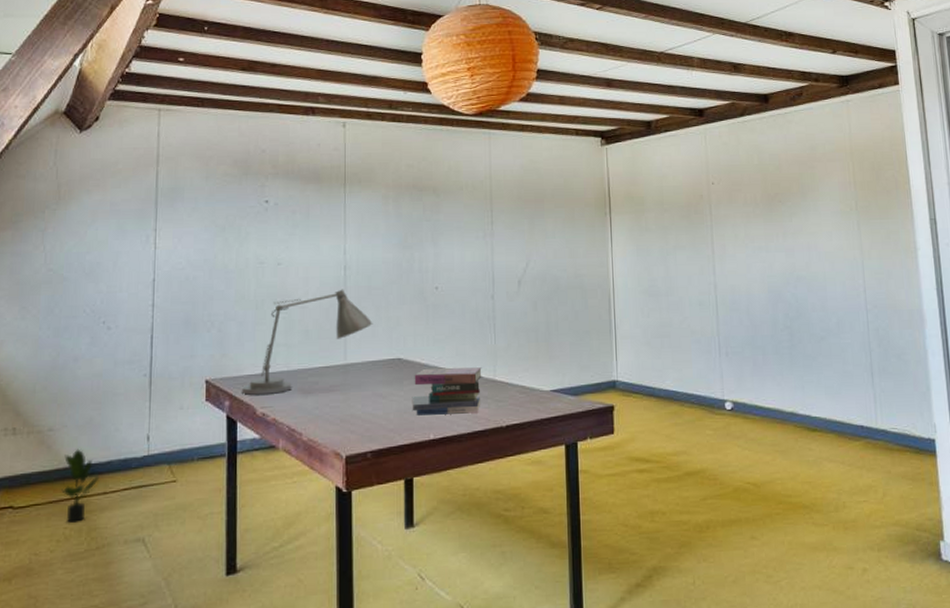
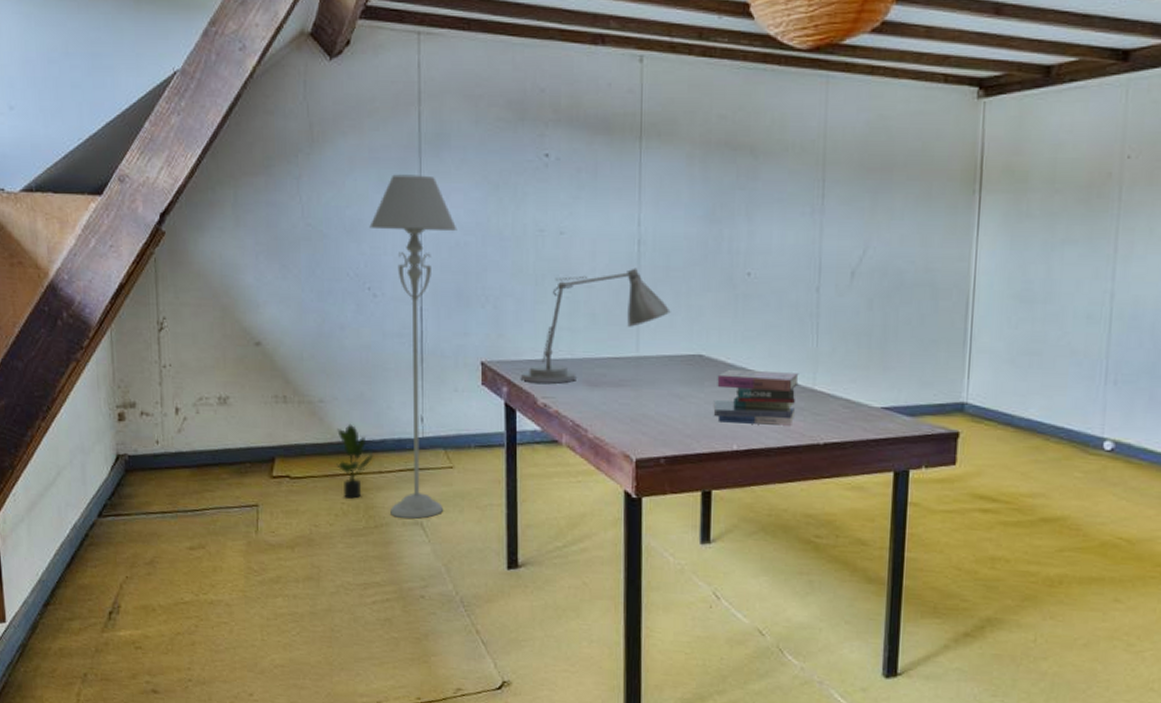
floor lamp: none [107,222,188,537] -> present [369,174,458,519]

